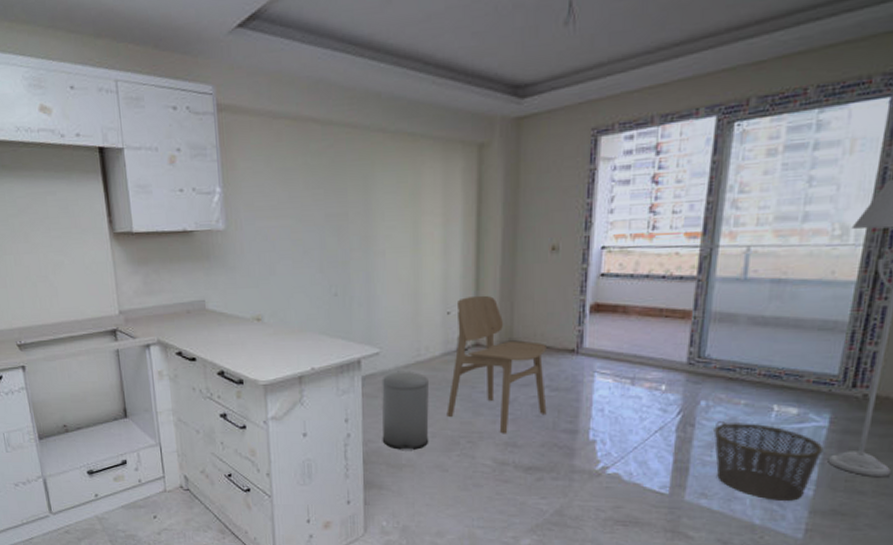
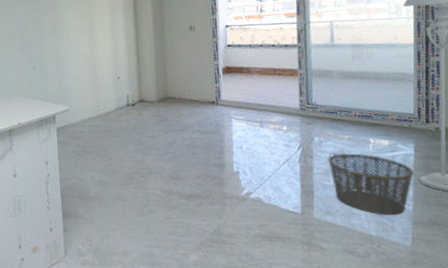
pedal bin: present [382,371,429,451] -> none [72,122,110,186]
dining chair: present [447,295,547,434] -> none [123,63,199,169]

